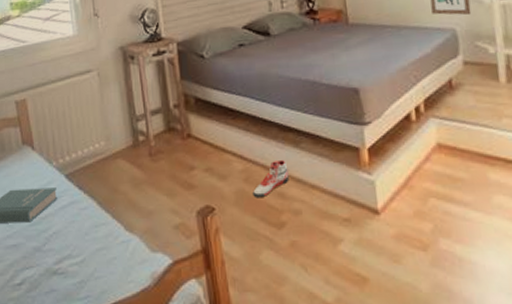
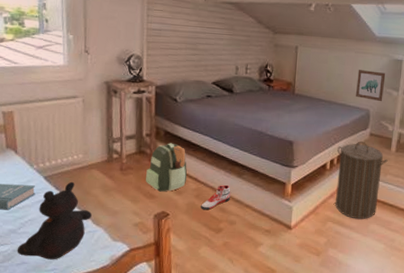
teddy bear: none [44,177,123,284] -> present [17,181,92,260]
backpack: none [180,112,230,179] -> present [146,143,187,192]
laundry hamper: none [421,74,499,189] -> present [335,141,388,219]

